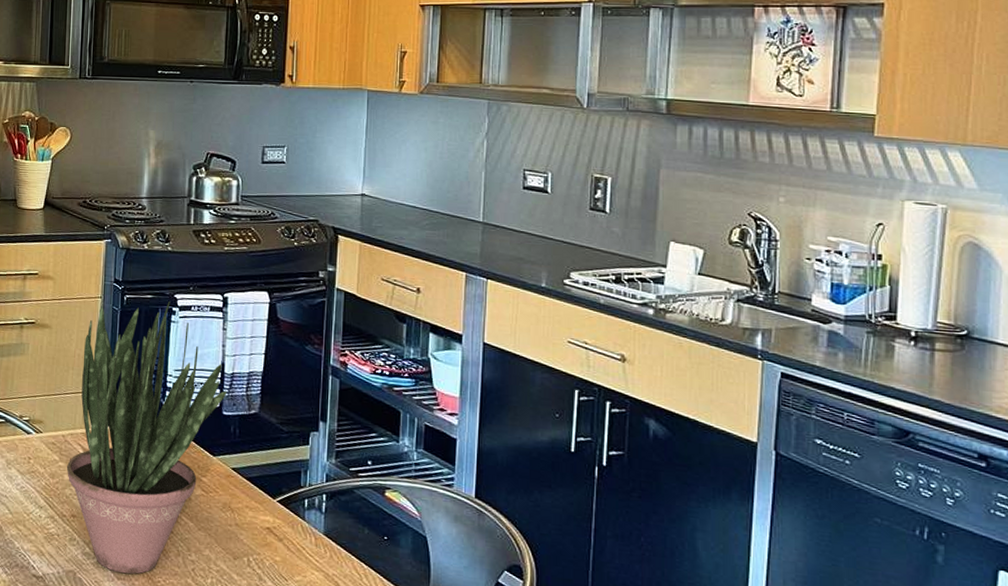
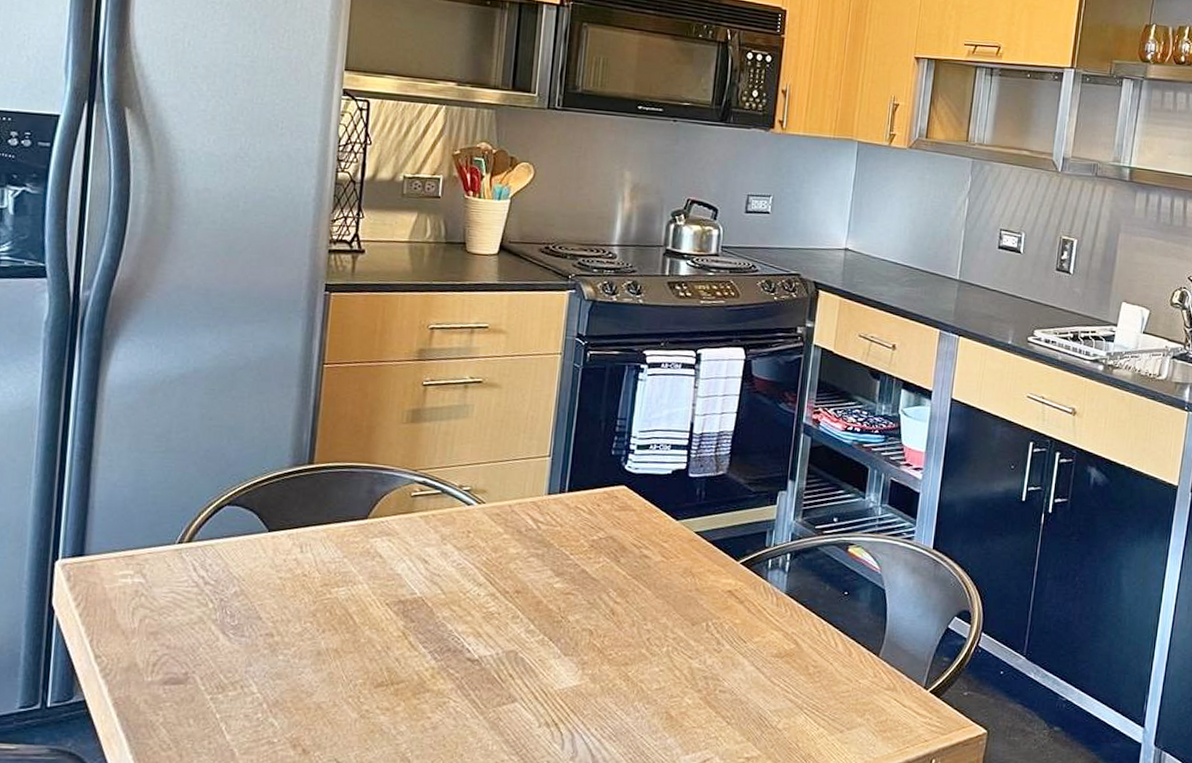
potted plant: present [66,301,227,574] -> none [512,358,695,649]

